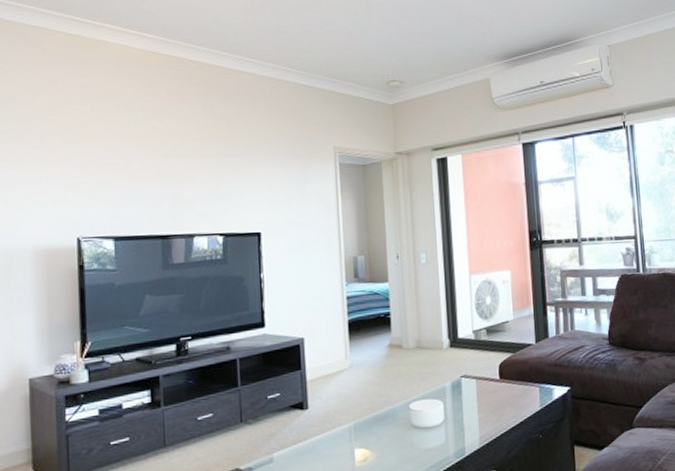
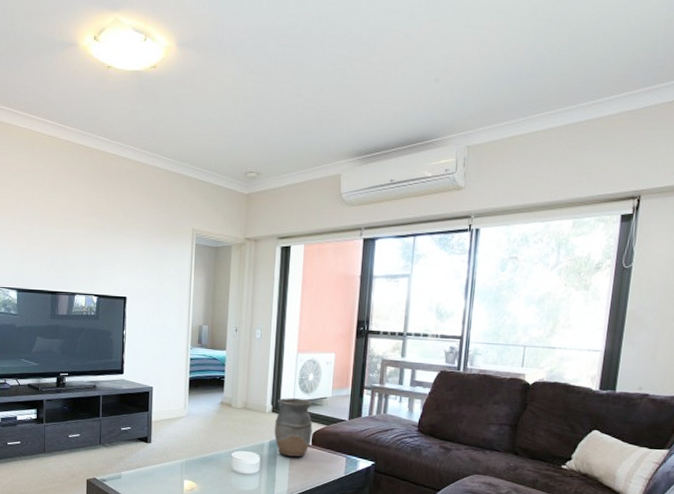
vase: none [455,326,499,397] -> present [274,397,313,457]

